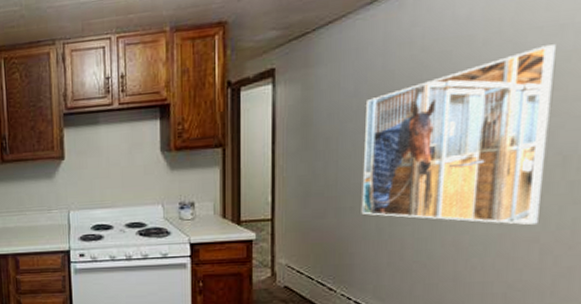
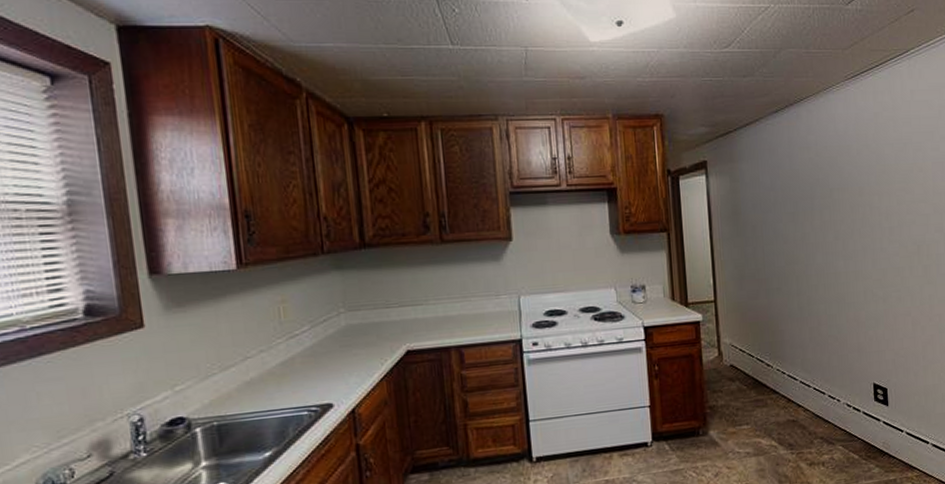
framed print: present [361,44,556,225] -> none [781,158,909,301]

